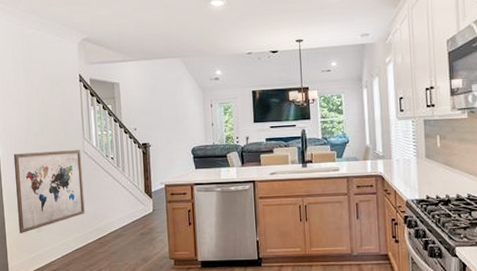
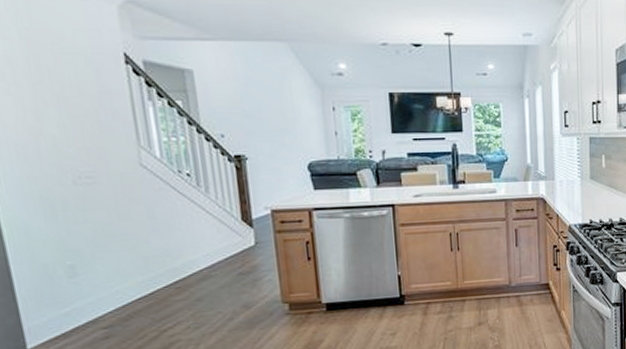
wall art: present [13,150,85,233] -> none [14,162,149,281]

